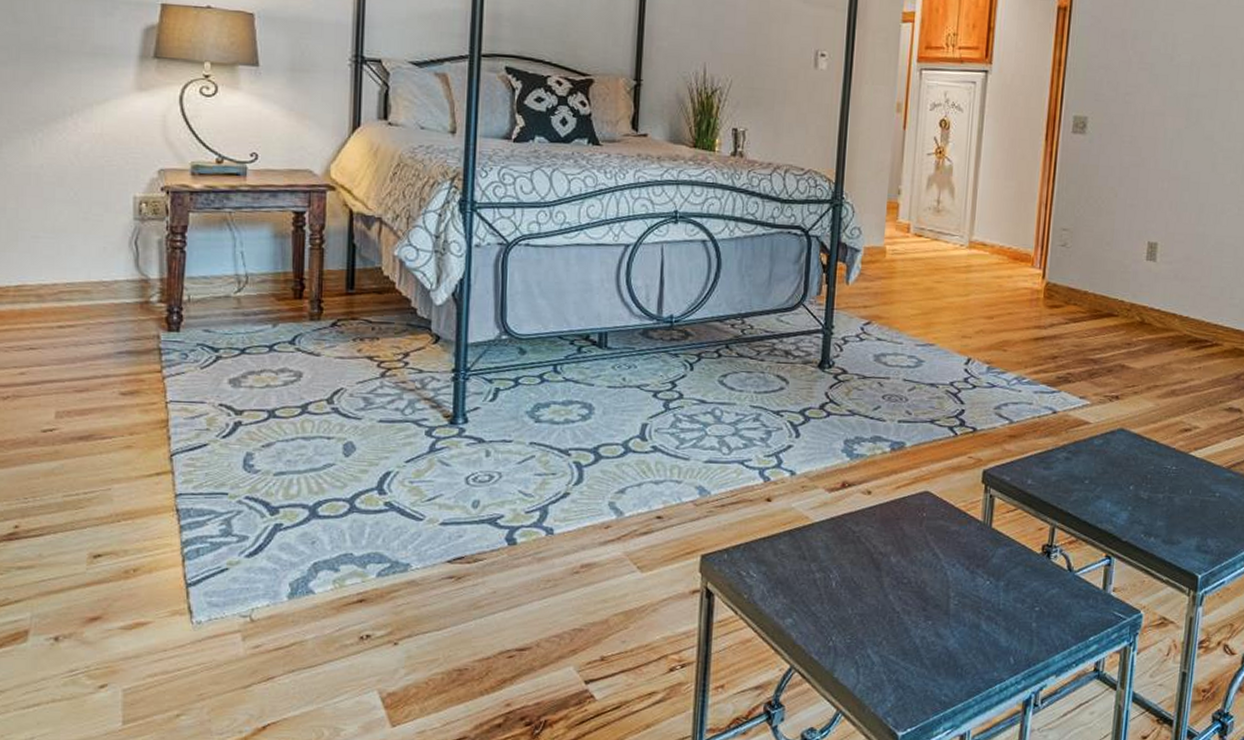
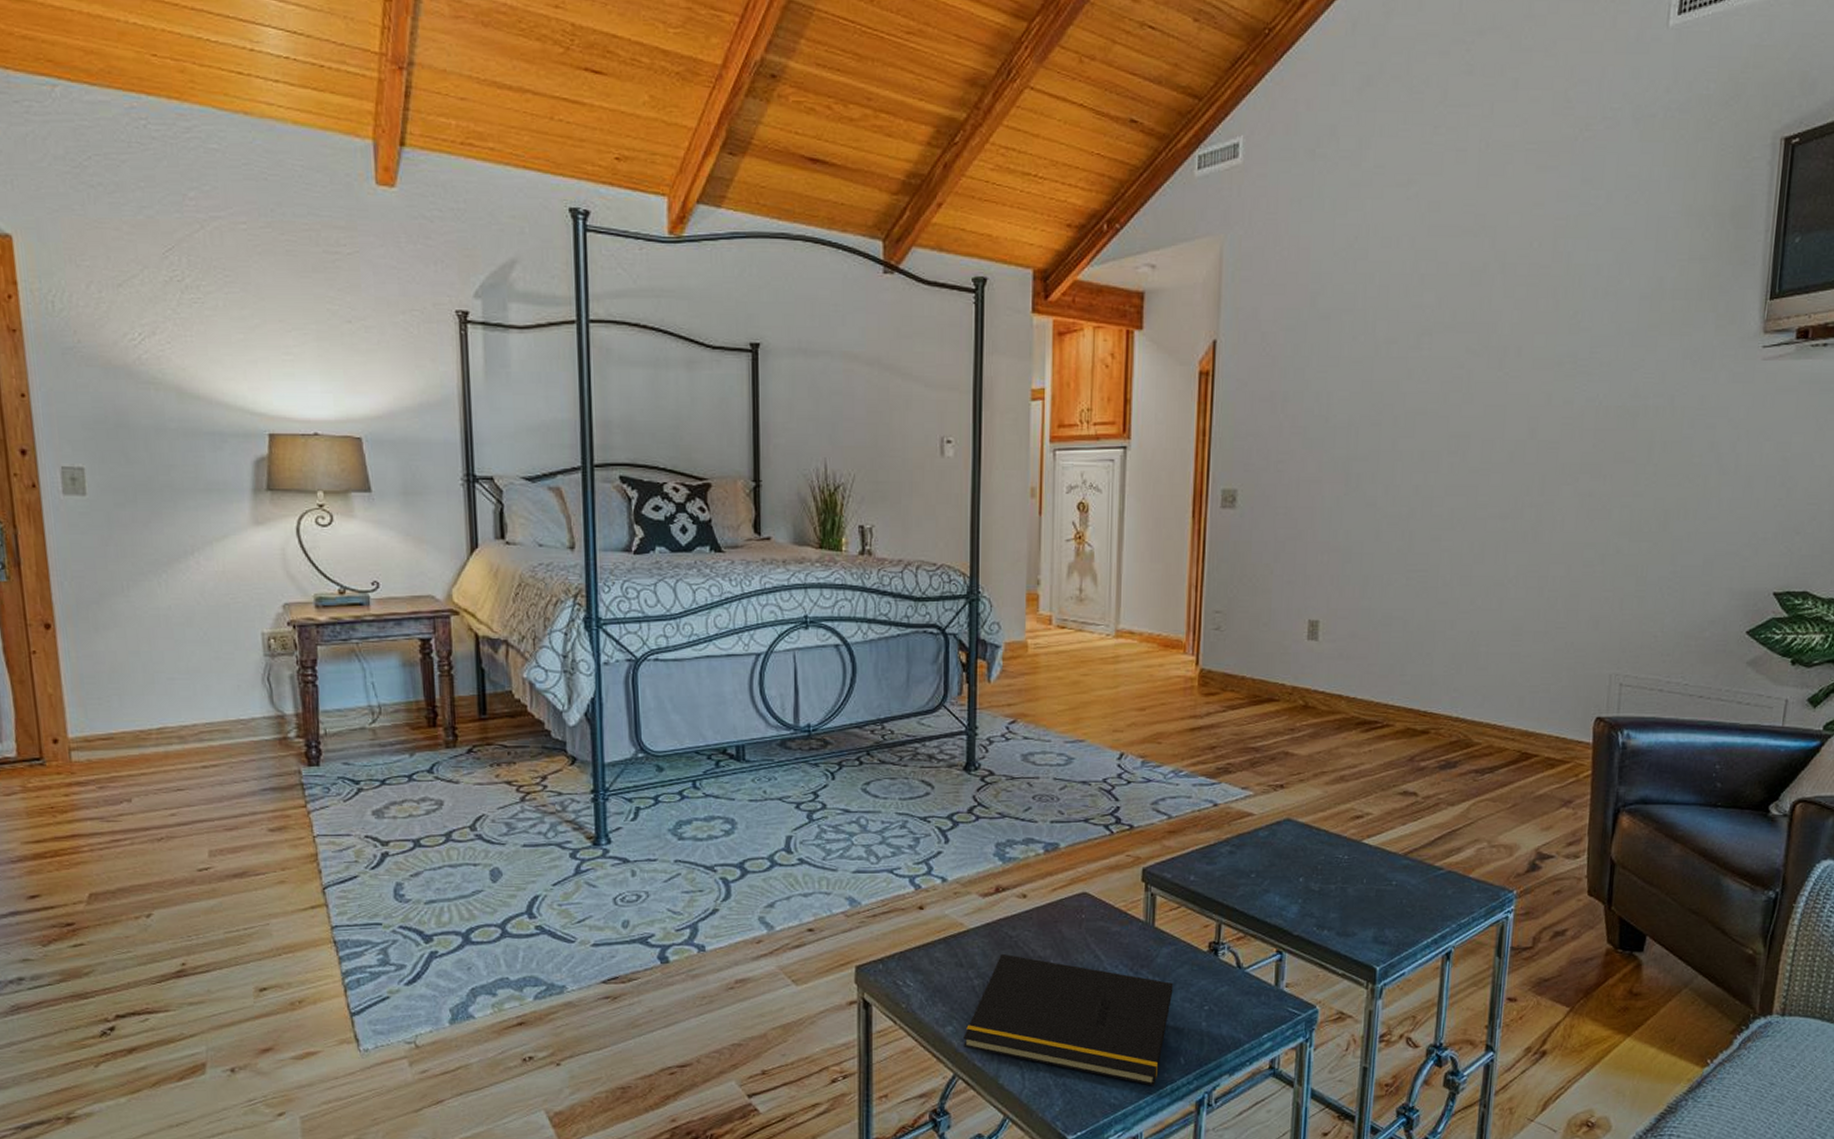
notepad: none [802,548,1007,685] -> present [963,953,1174,1086]

